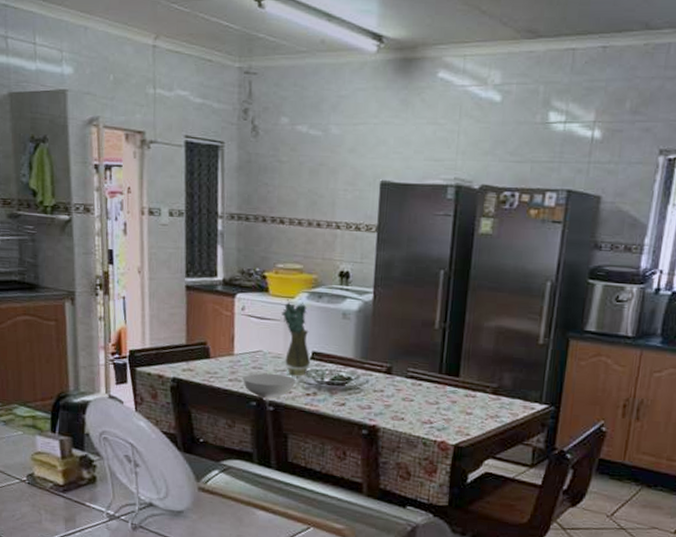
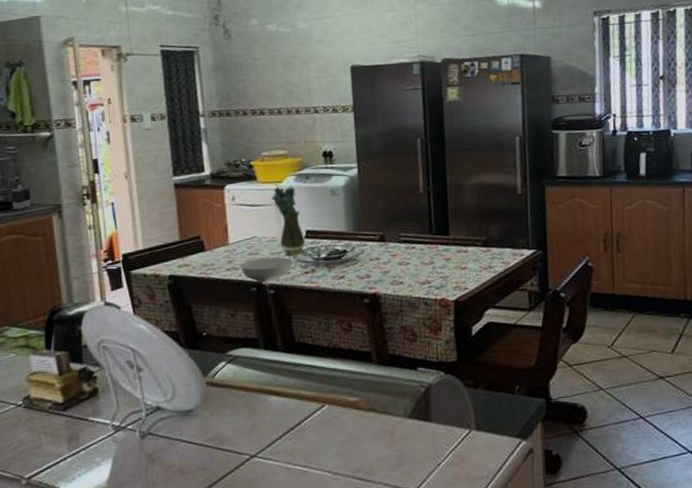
perfume bottle: none [28,257,46,292] -> present [11,176,31,210]

